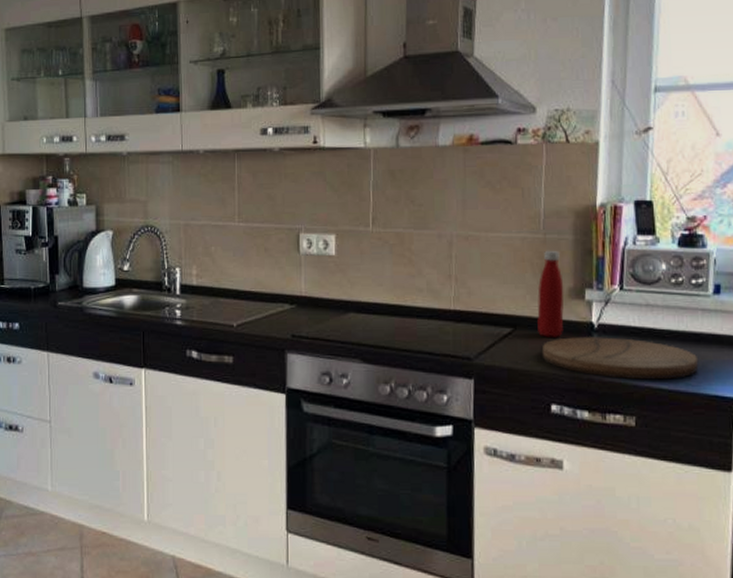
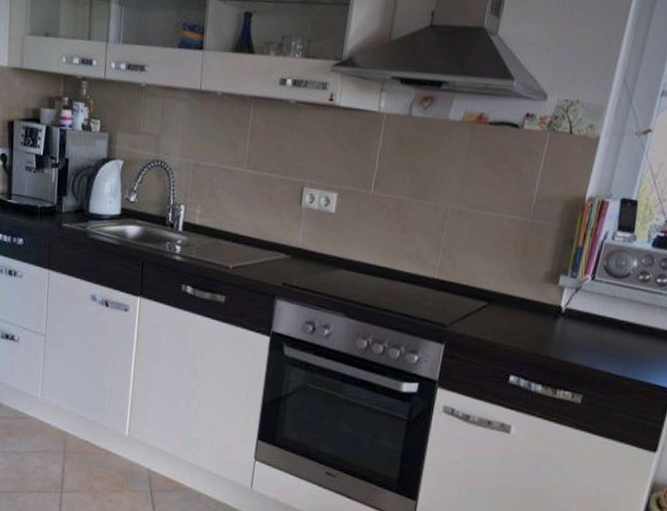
bottle: present [537,250,564,337] -> none [510,234,544,316]
cutting board: present [541,337,699,380] -> none [509,317,649,366]

